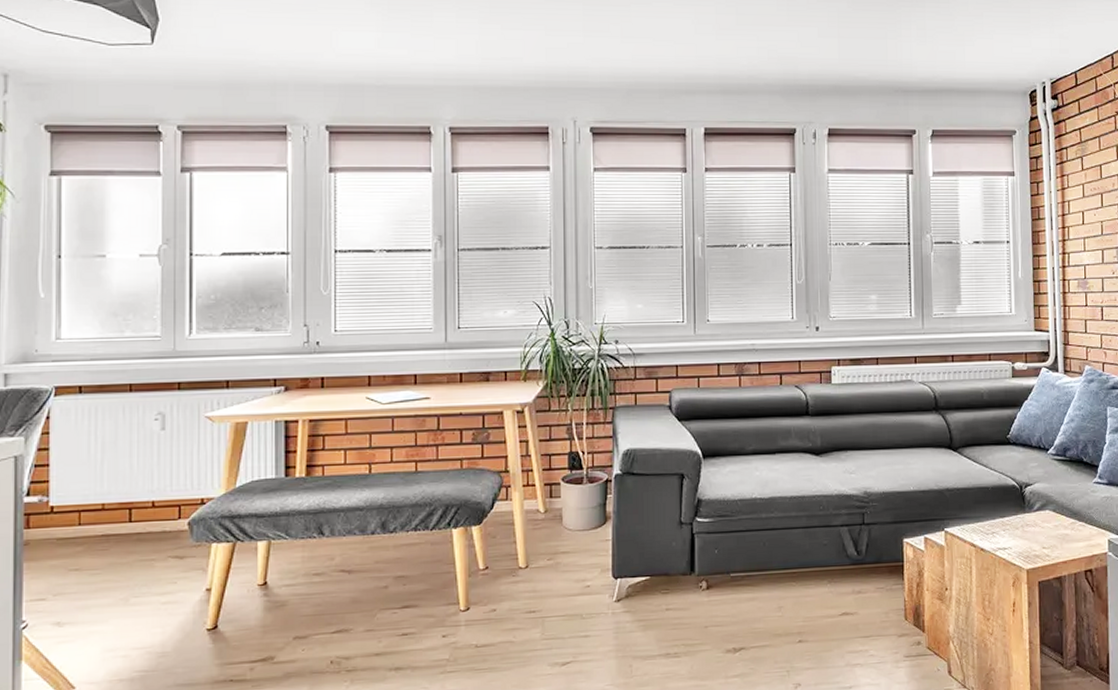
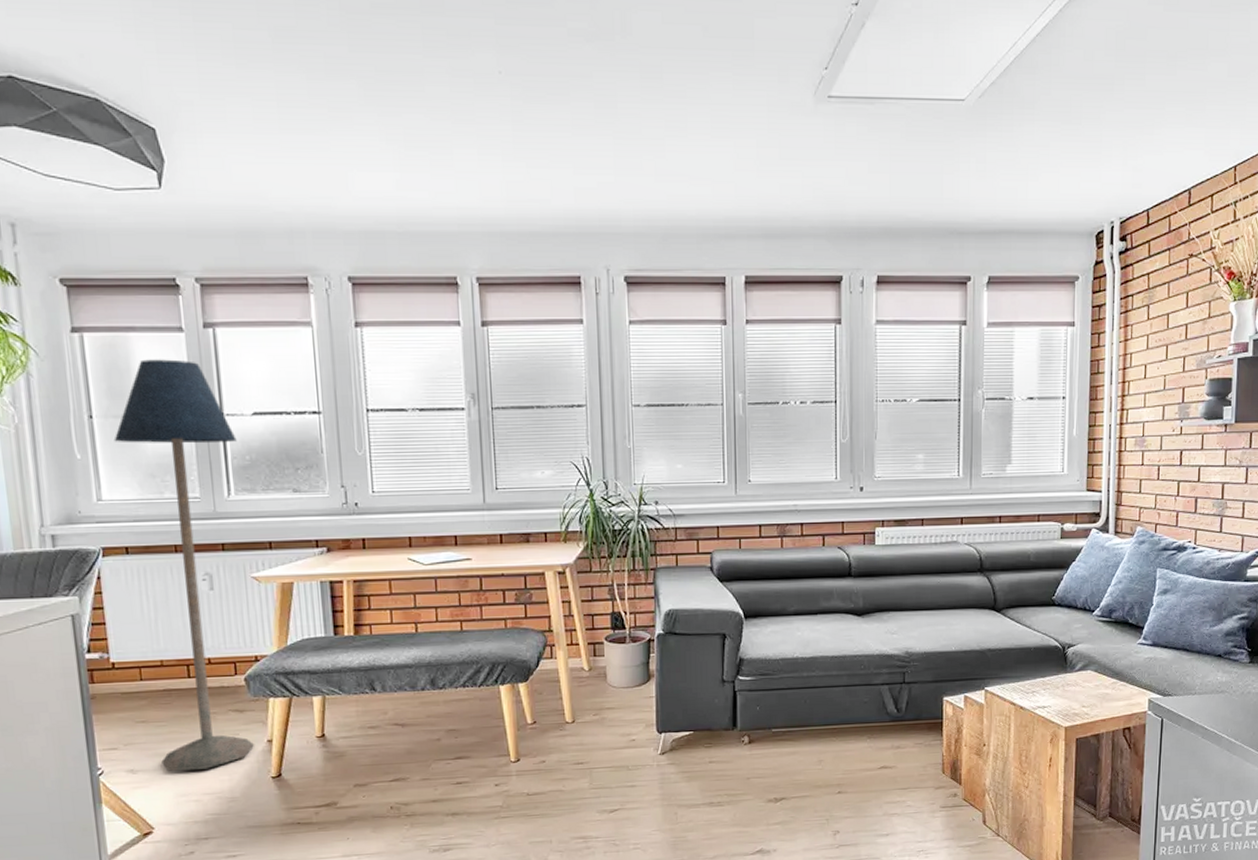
floor lamp: none [80,202,203,625] -> present [114,359,255,773]

